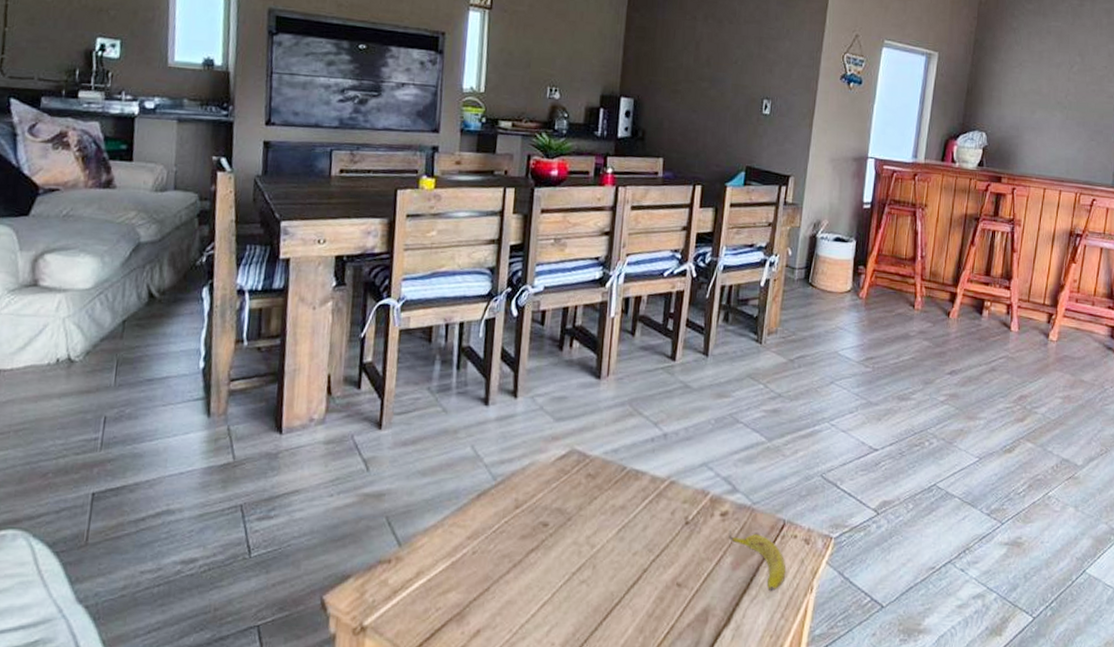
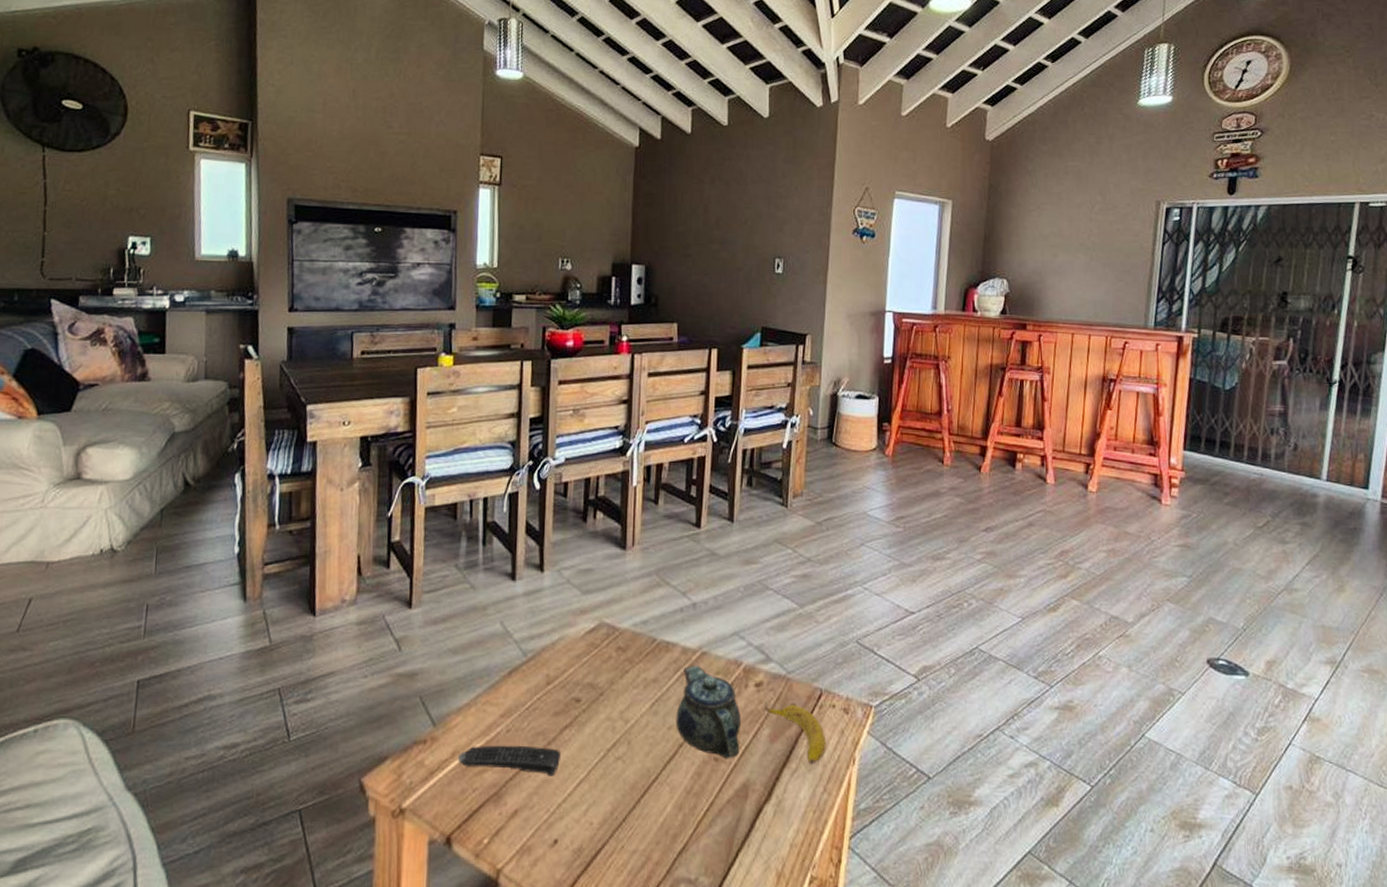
remote control: none [422,566,526,598] -> present [457,745,560,776]
teapot: none [641,493,705,585] -> present [676,665,741,759]

